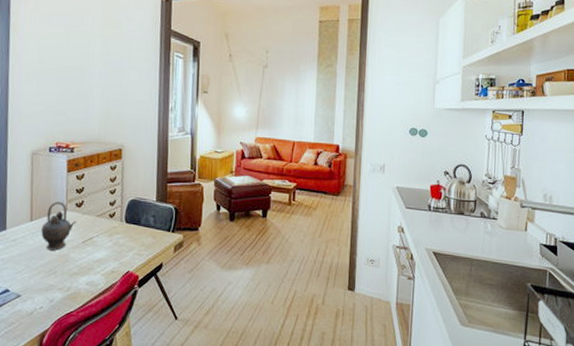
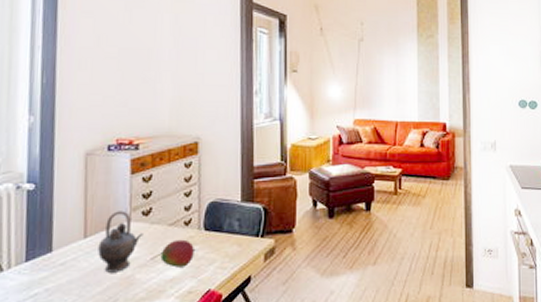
fruit: none [90,228,118,251] -> present [160,239,196,268]

